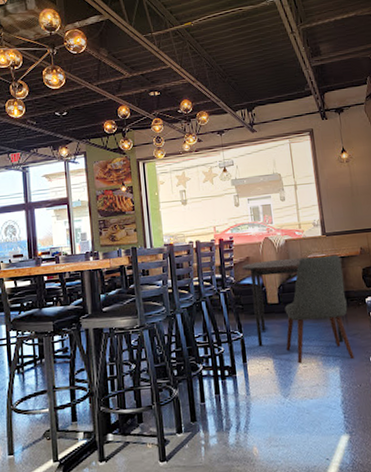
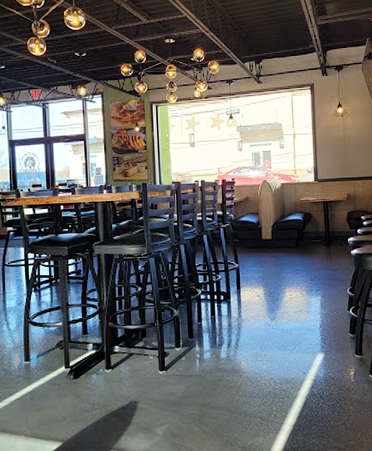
dining table: present [241,257,344,346] -> none [241,200,331,276]
chair: present [284,255,355,364] -> none [275,199,334,292]

